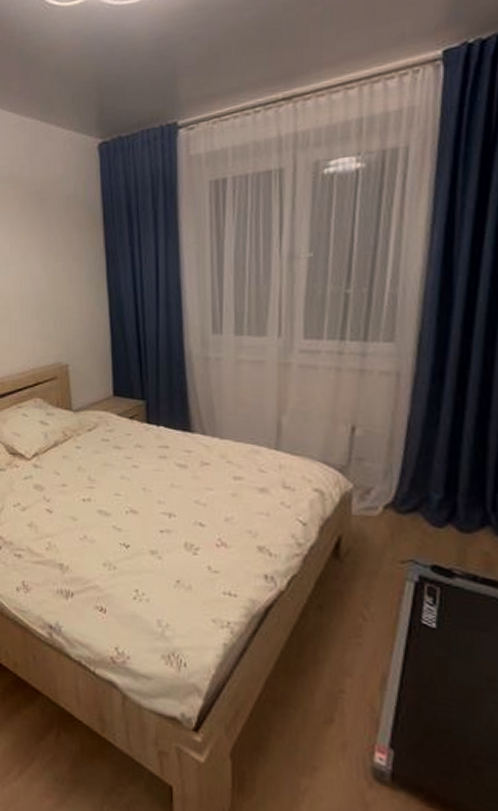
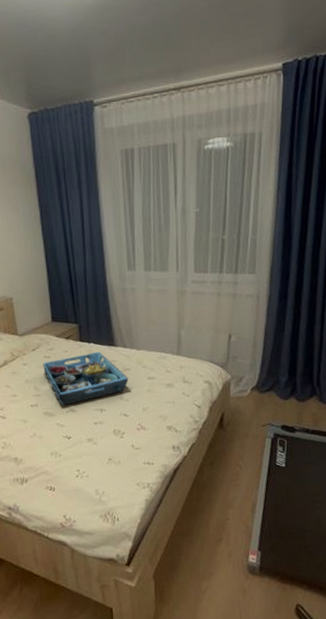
serving tray: none [100,437,207,505] -> present [43,351,129,406]

